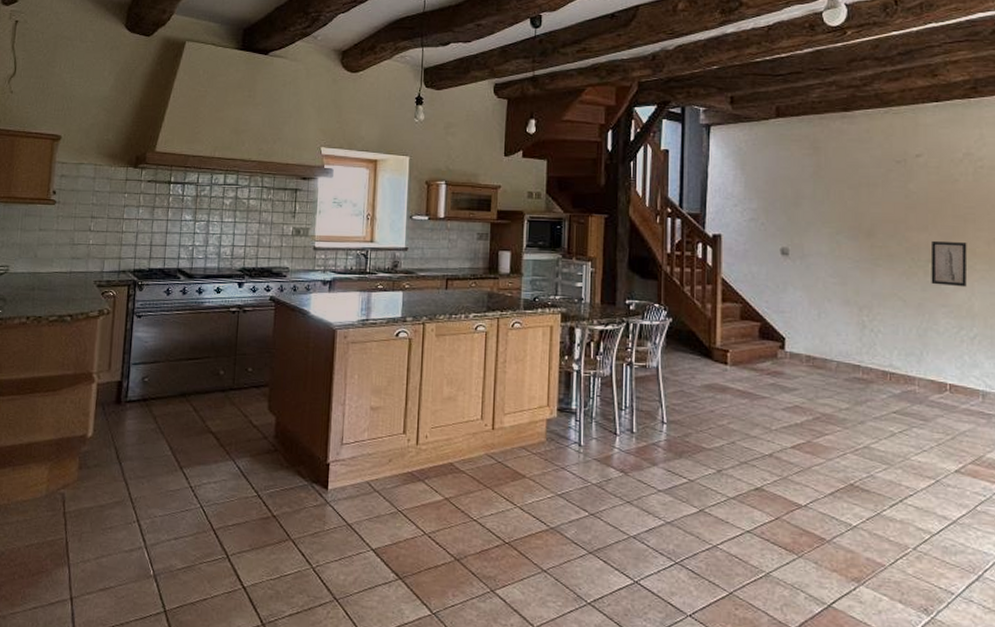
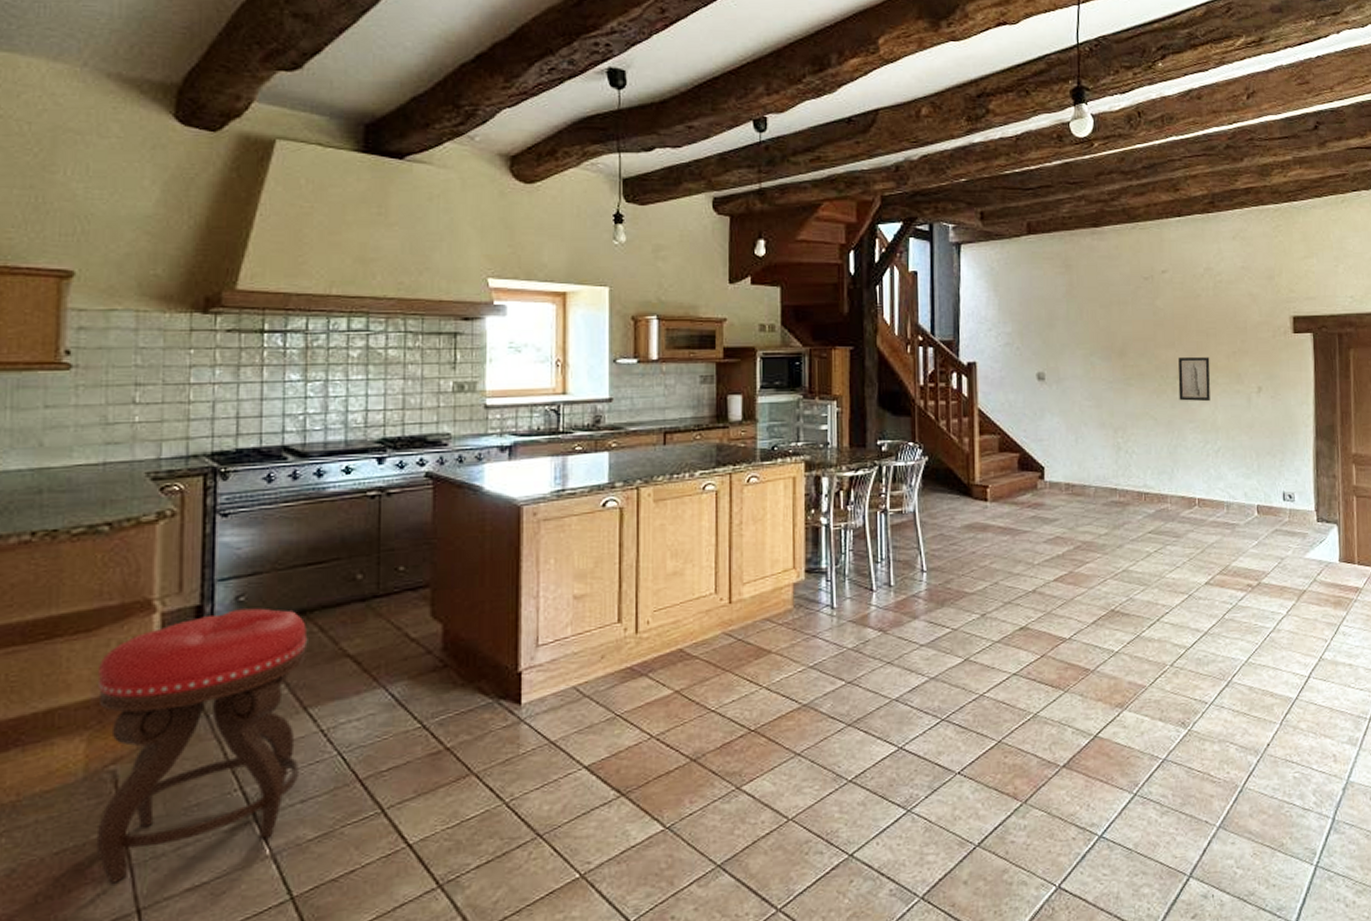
stool: none [49,387,186,575] -> present [96,608,308,884]

